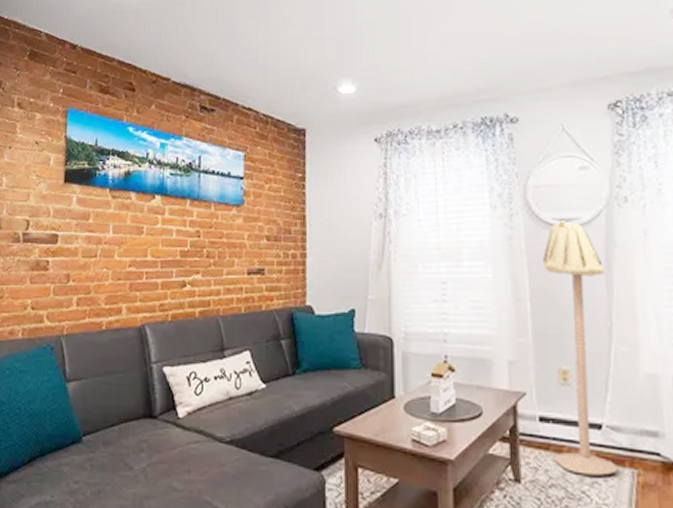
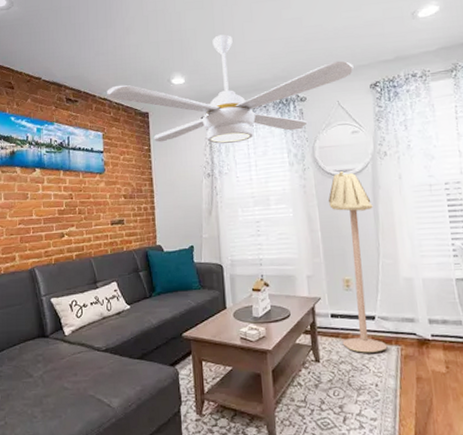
ceiling fan: none [253,30,586,175] -> present [107,34,354,144]

